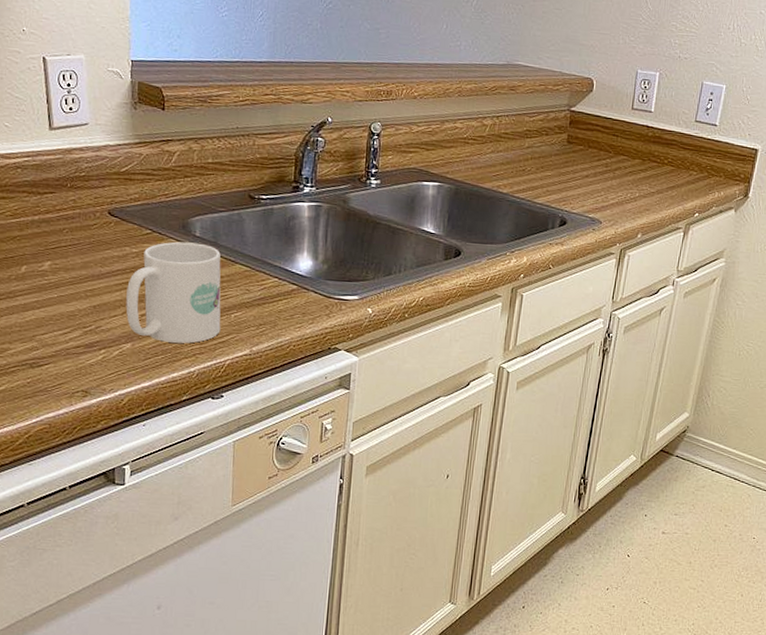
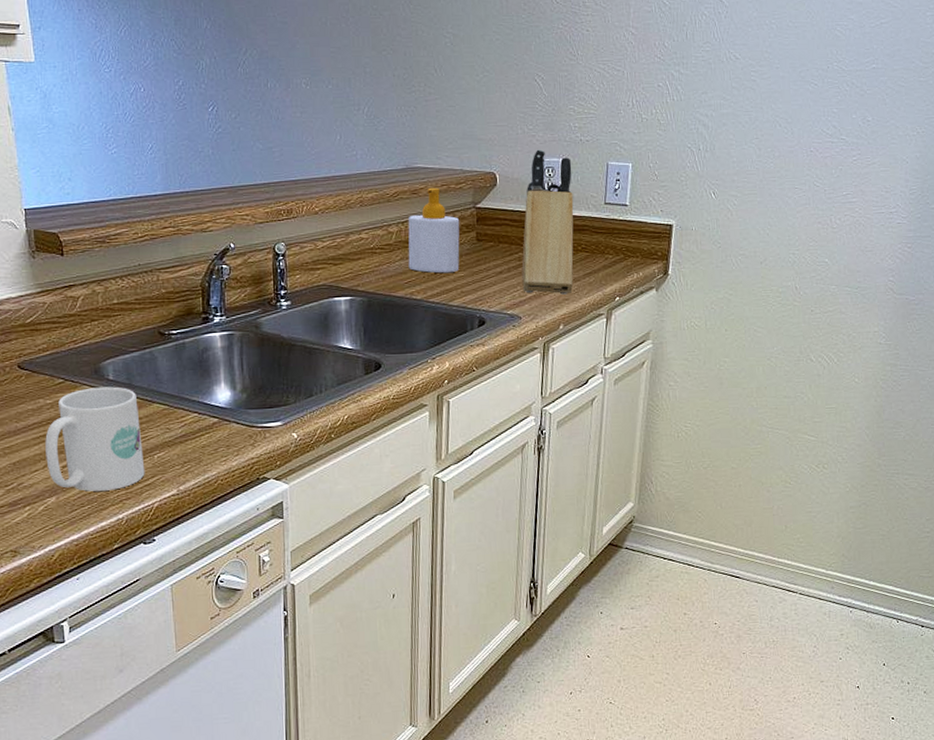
soap bottle: none [498,86,553,171] -> present [408,187,460,273]
knife block: none [607,61,668,205] -> present [522,149,574,295]

